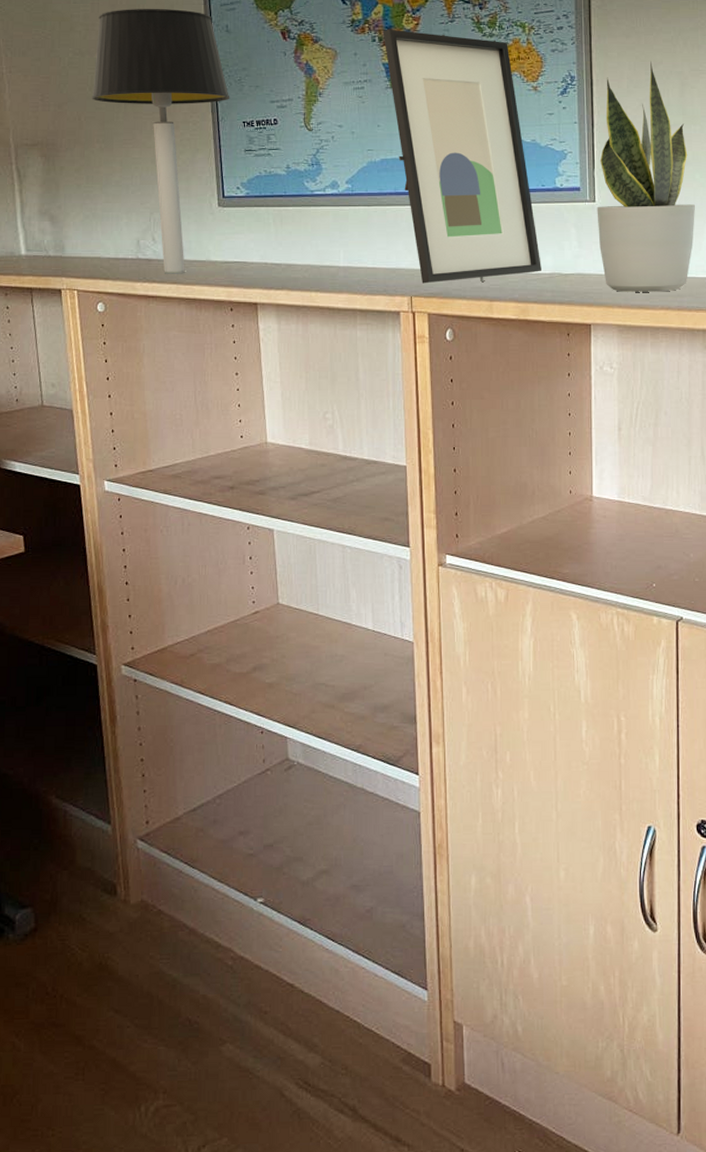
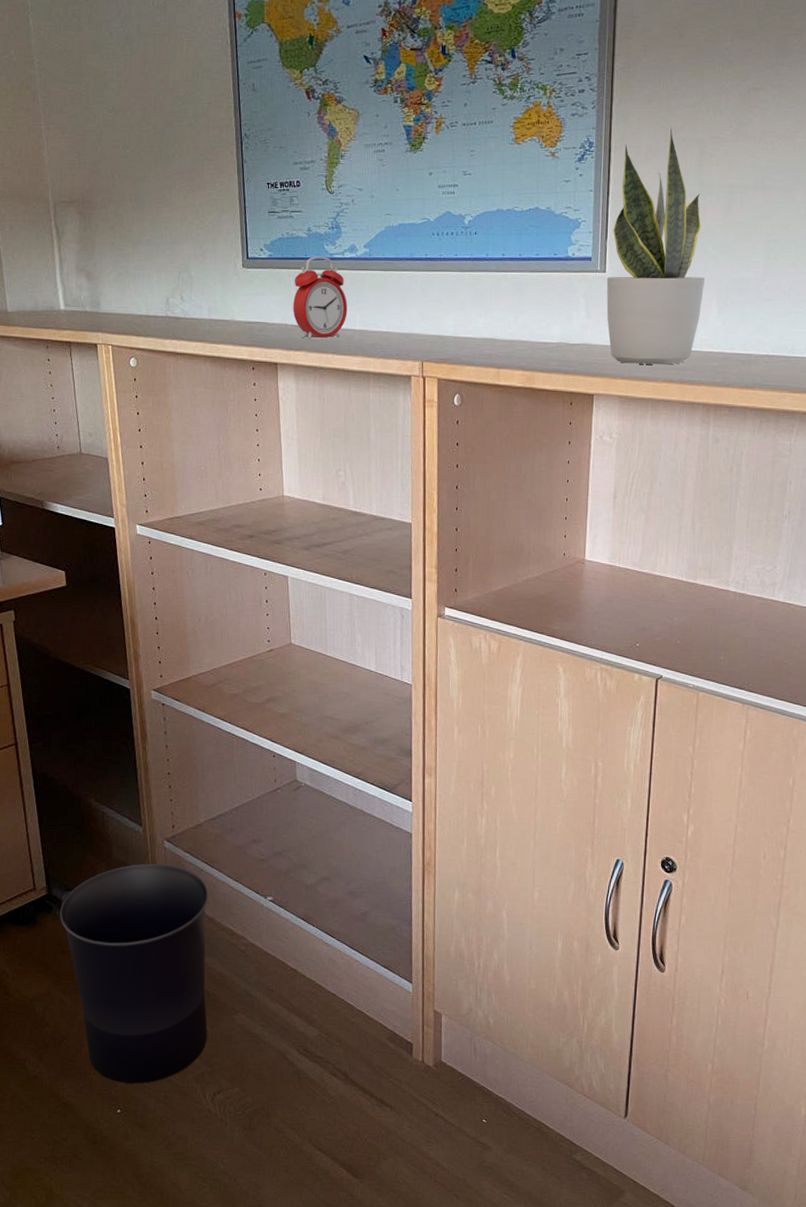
waste bin: none [13,868,189,1144] -> present [60,863,209,1084]
table lamp: present [91,9,230,275] -> none [124,65,256,334]
alarm clock: none [273,194,331,278] -> present [293,256,348,339]
picture frame: present [383,29,541,284] -> none [405,89,549,350]

